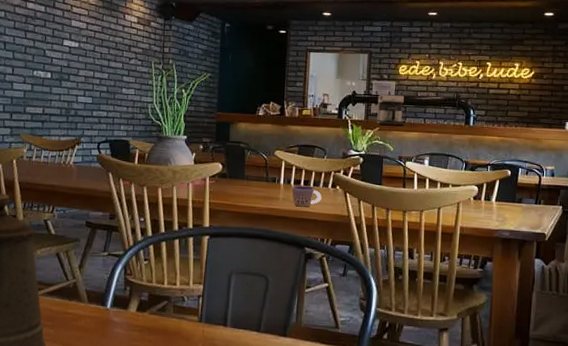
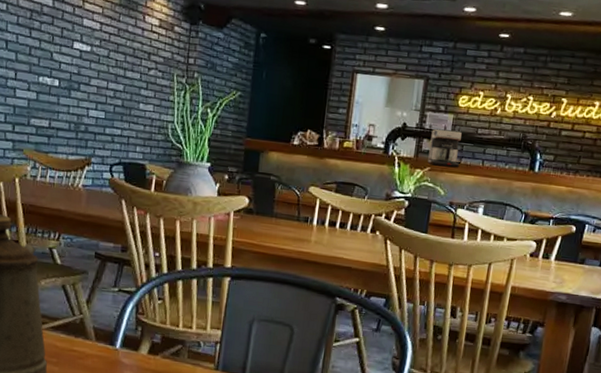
cup: present [291,186,322,207] -> none [325,228,359,253]

